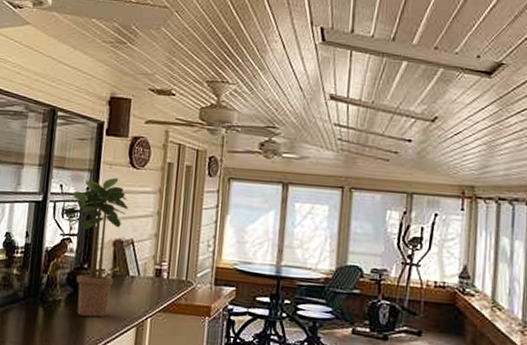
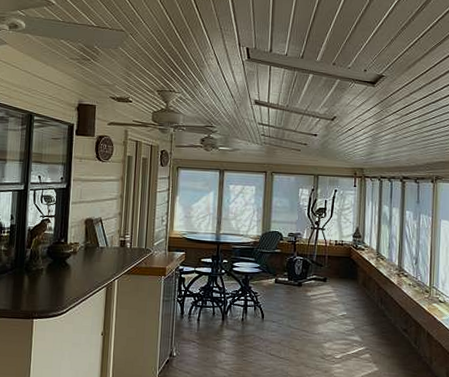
potted plant: present [60,177,128,317] -> none [39,169,96,281]

